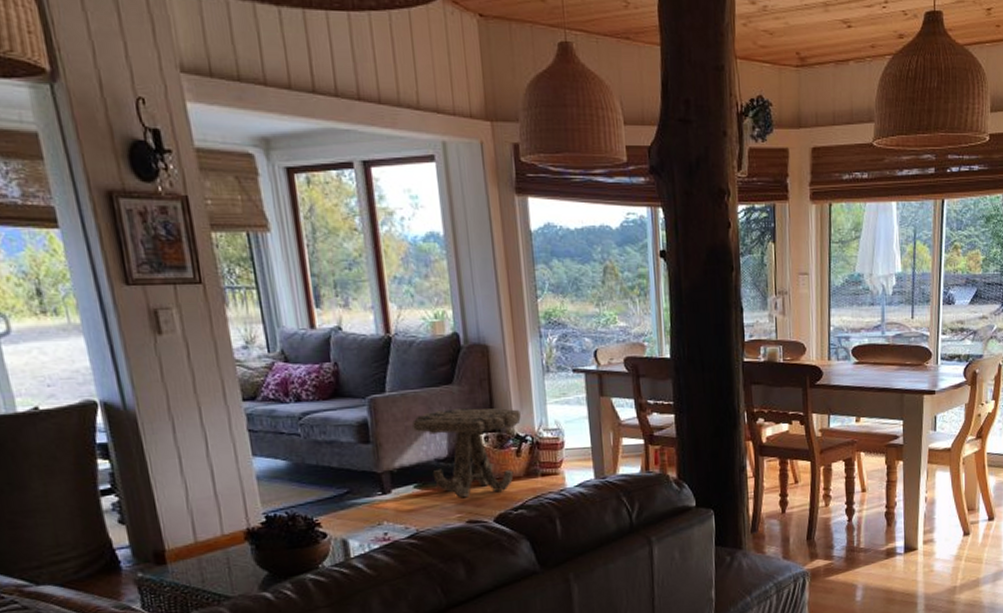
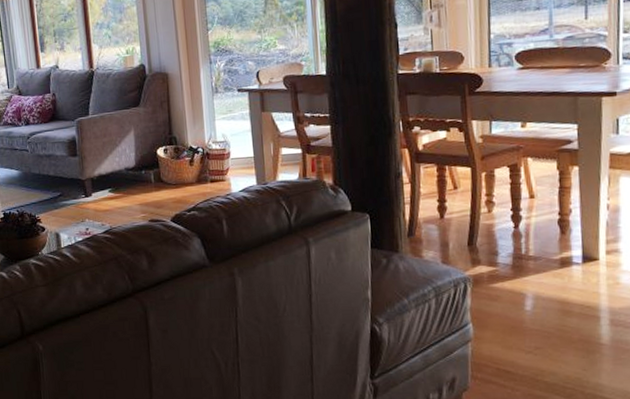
side table: present [412,408,521,497] -> none [108,125,194,200]

